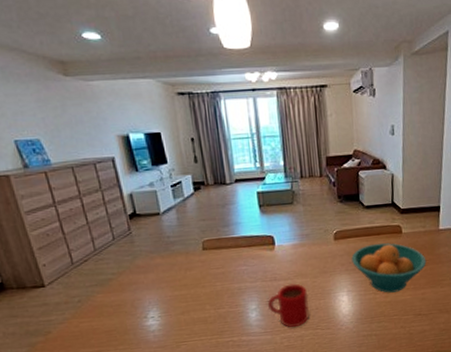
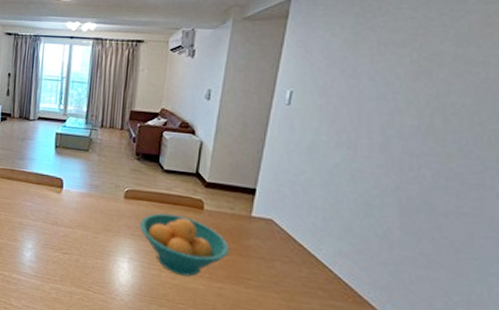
mug: present [267,283,309,327] -> none [43,232,87,281]

